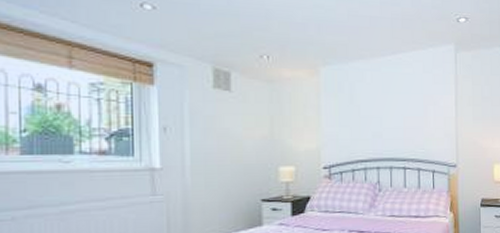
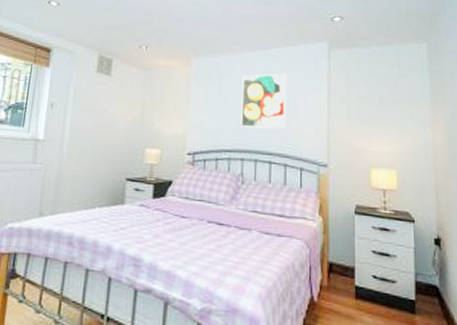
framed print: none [373,78,418,136] -> present [241,73,287,129]

